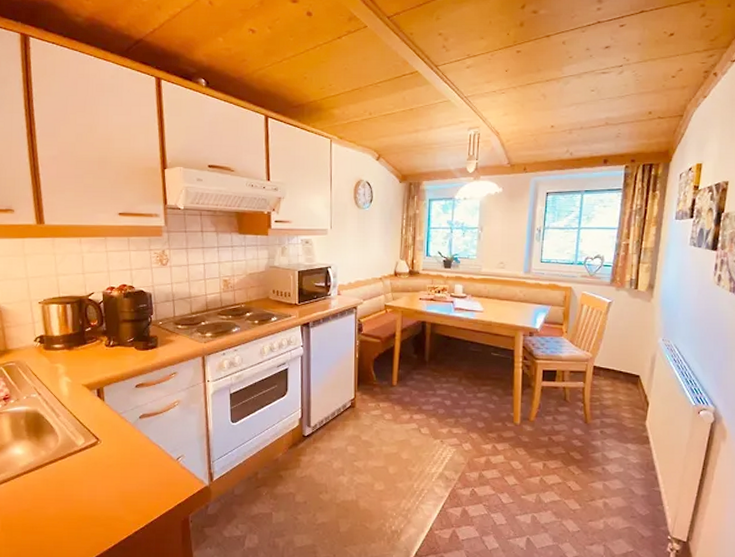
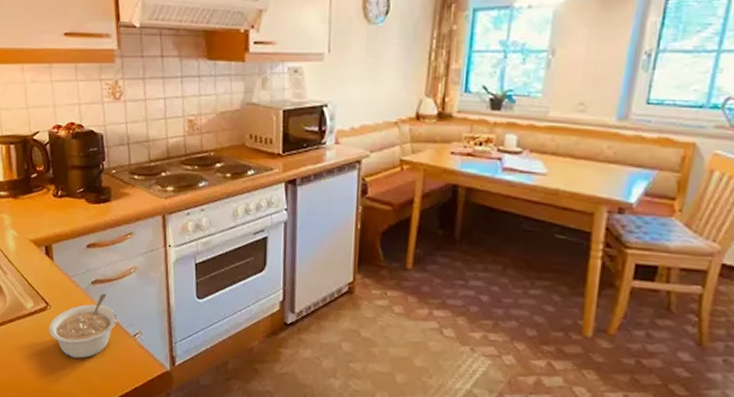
legume: none [99,426,163,485] -> present [49,293,118,359]

